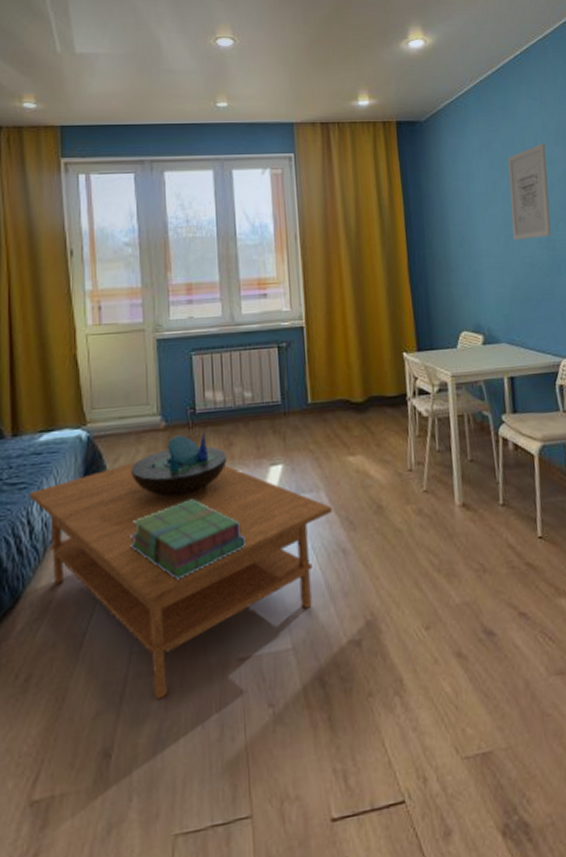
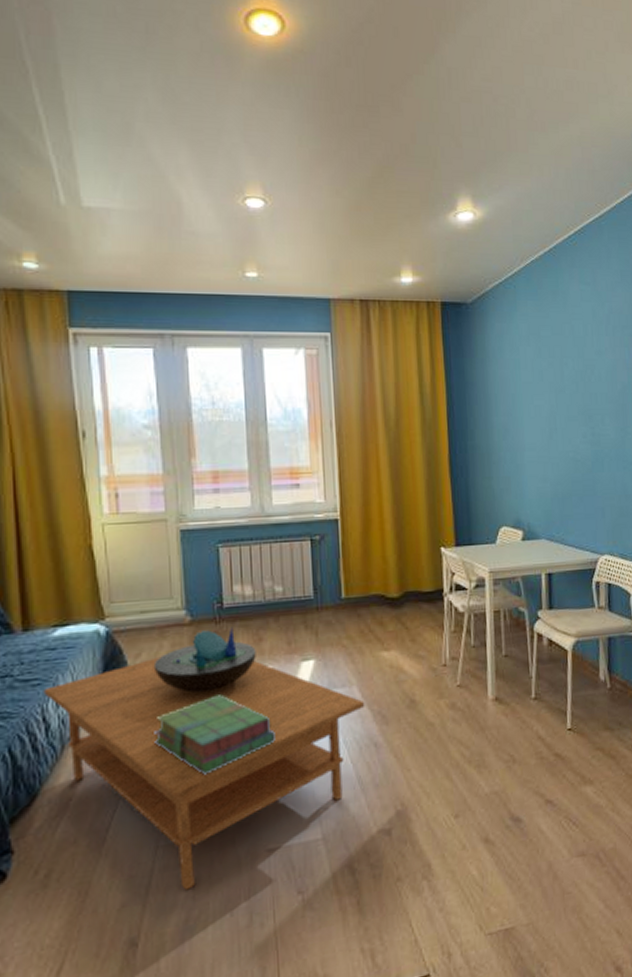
wall art: present [507,143,552,240] -> none [556,332,597,433]

